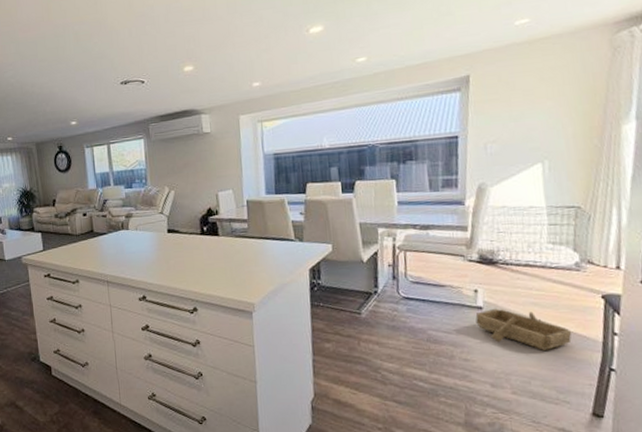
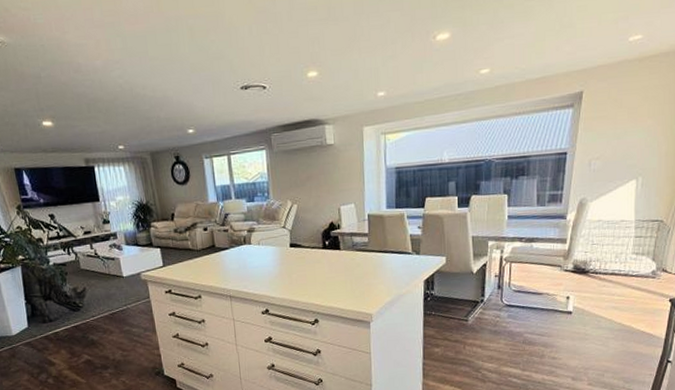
wooden boat: present [475,308,572,350] -> none [565,312,642,348]

